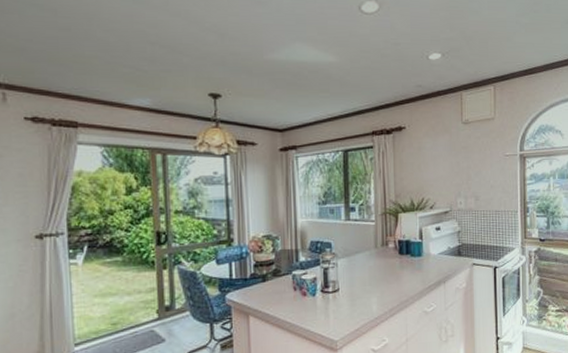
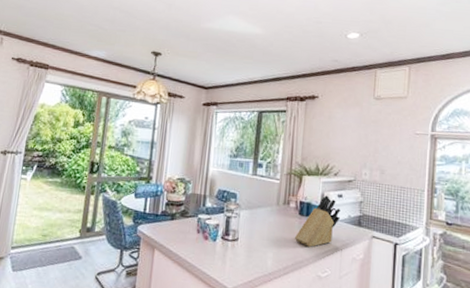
knife block: none [396,230,440,285] -> present [294,195,341,247]

